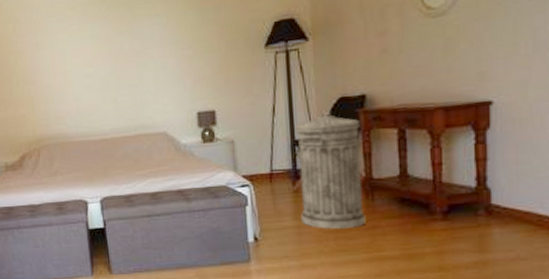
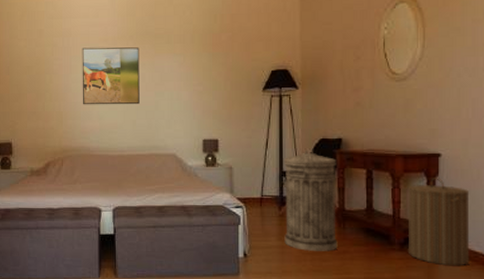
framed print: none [47,12,120,87] -> present [82,47,140,105]
laundry hamper: none [450,130,532,234] -> present [407,178,470,266]

